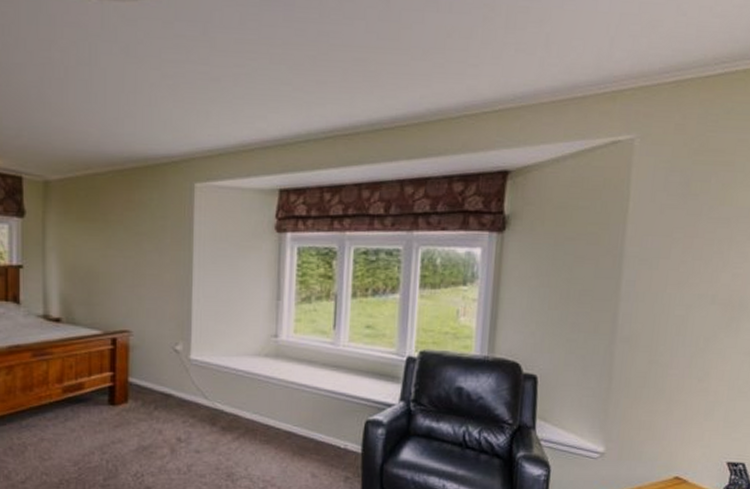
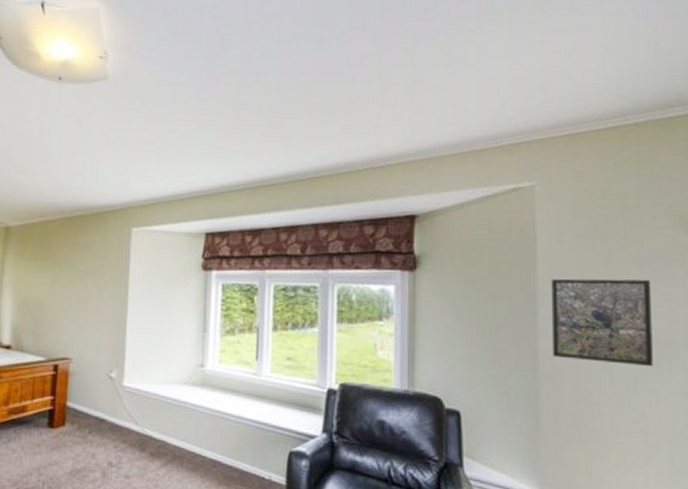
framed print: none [631,240,735,328] -> present [551,278,653,367]

